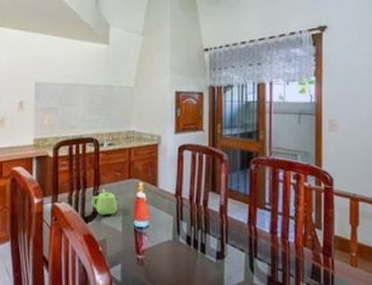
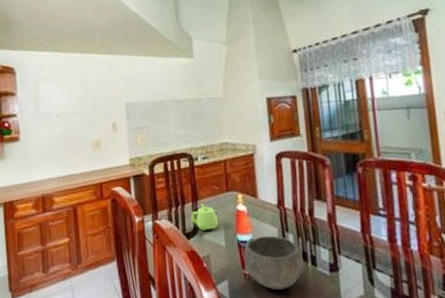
bowl: none [138,223,193,274] -> present [243,235,304,290]

